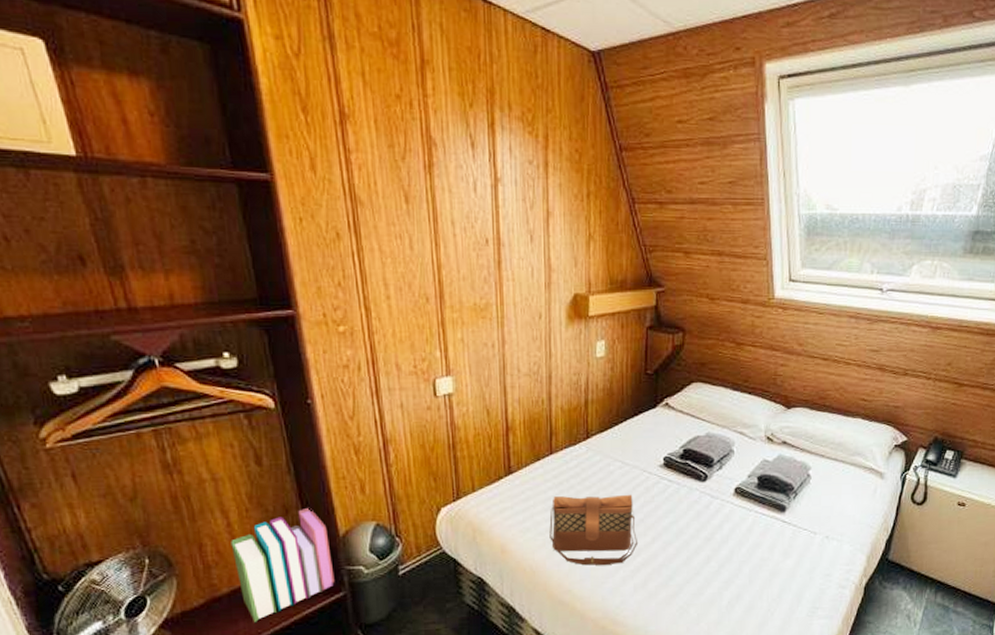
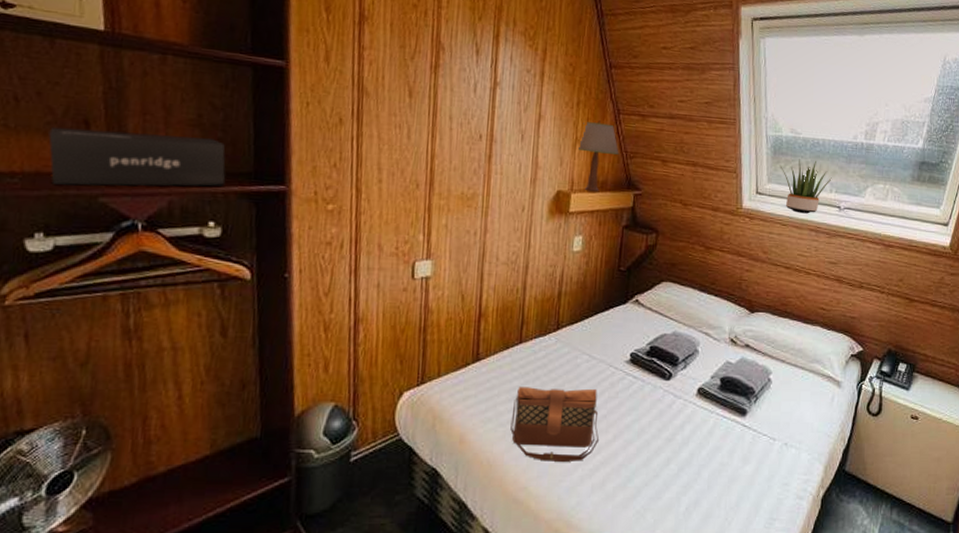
box: none [46,265,232,325] -> present [48,126,226,187]
books: present [231,507,335,623] -> none [177,383,283,508]
table lamp: none [593,212,637,292] -> present [579,120,619,192]
potted plant: none [814,238,873,299] -> present [780,159,832,214]

